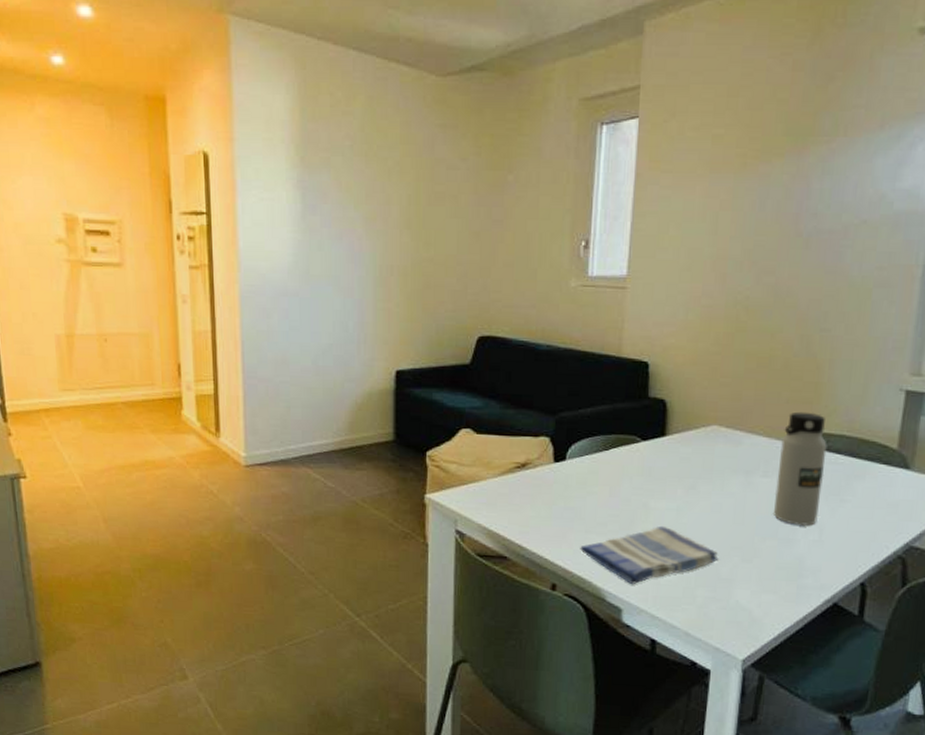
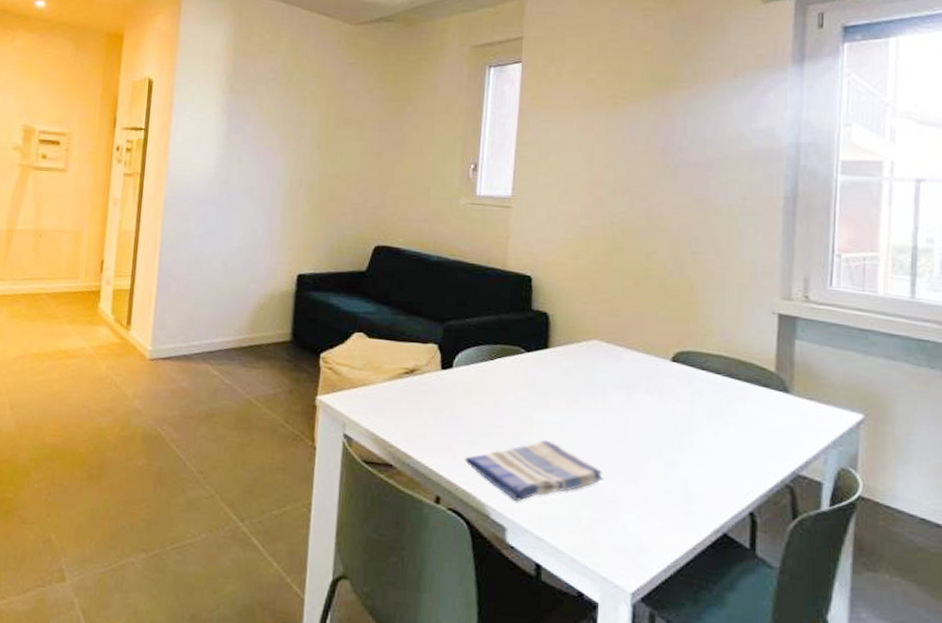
water bottle: present [774,411,827,526] -> none [656,330,706,447]

